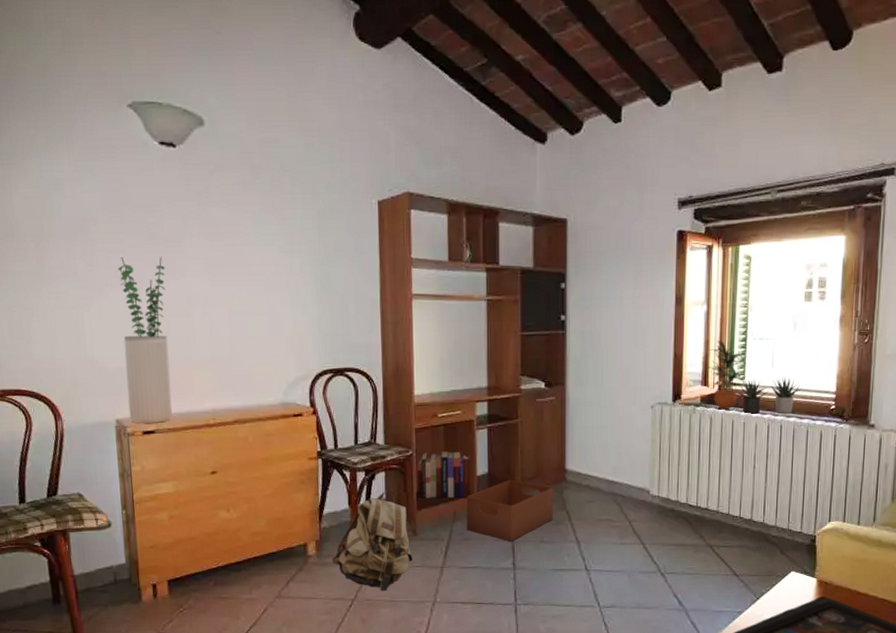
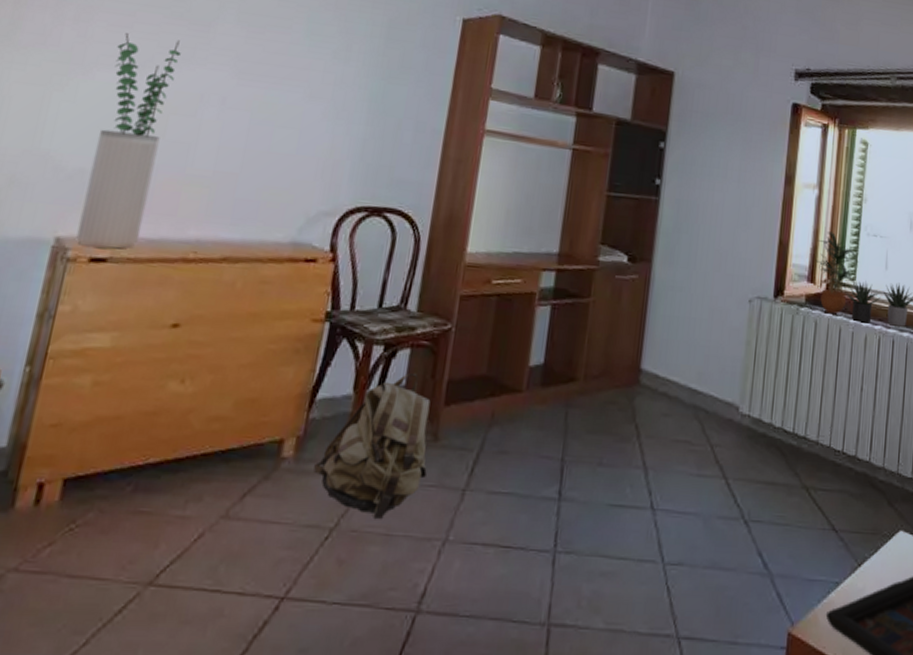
books: present [417,451,471,499] -> none [448,327,525,396]
storage basket: present [466,479,553,542] -> none [505,375,623,461]

